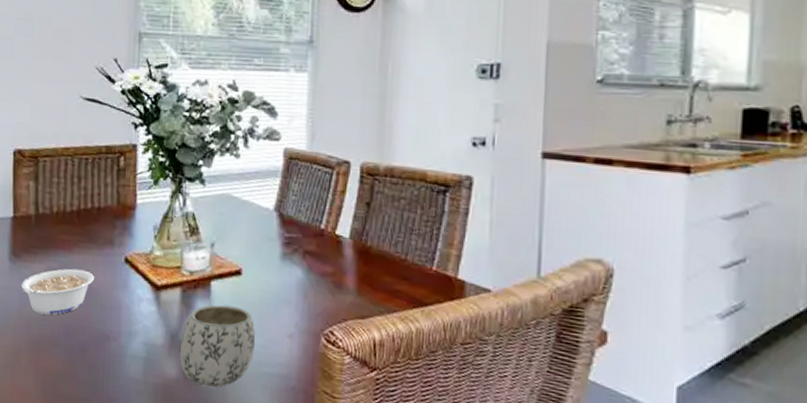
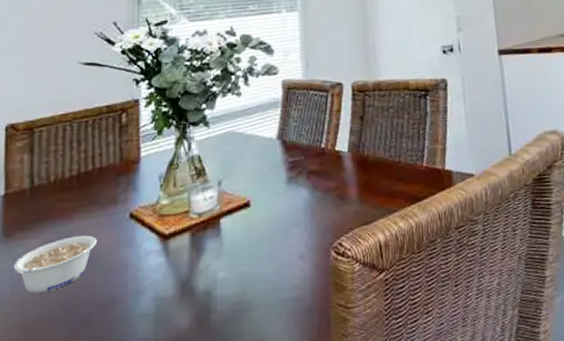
mug: present [179,304,256,388] -> none [191,238,269,330]

